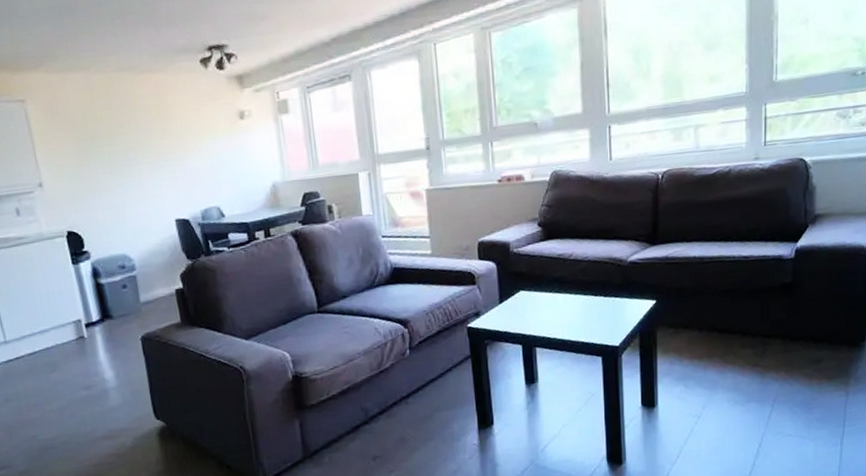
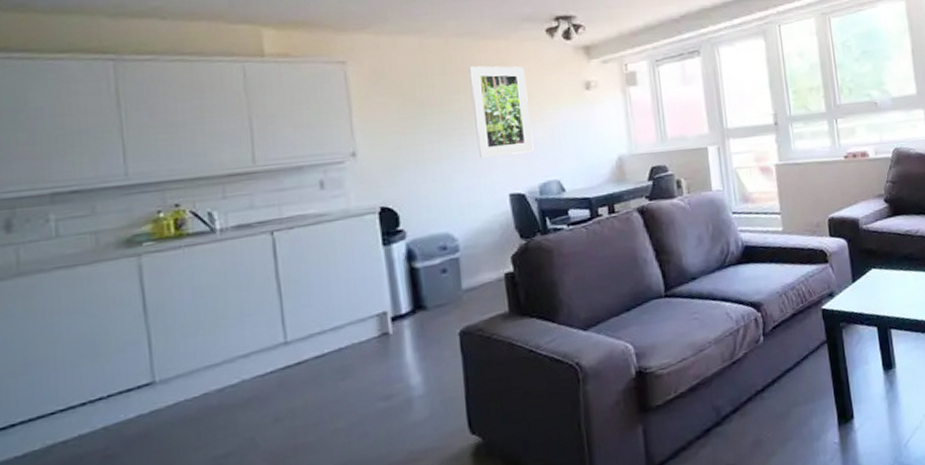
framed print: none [131,98,195,187] -> present [469,65,534,159]

